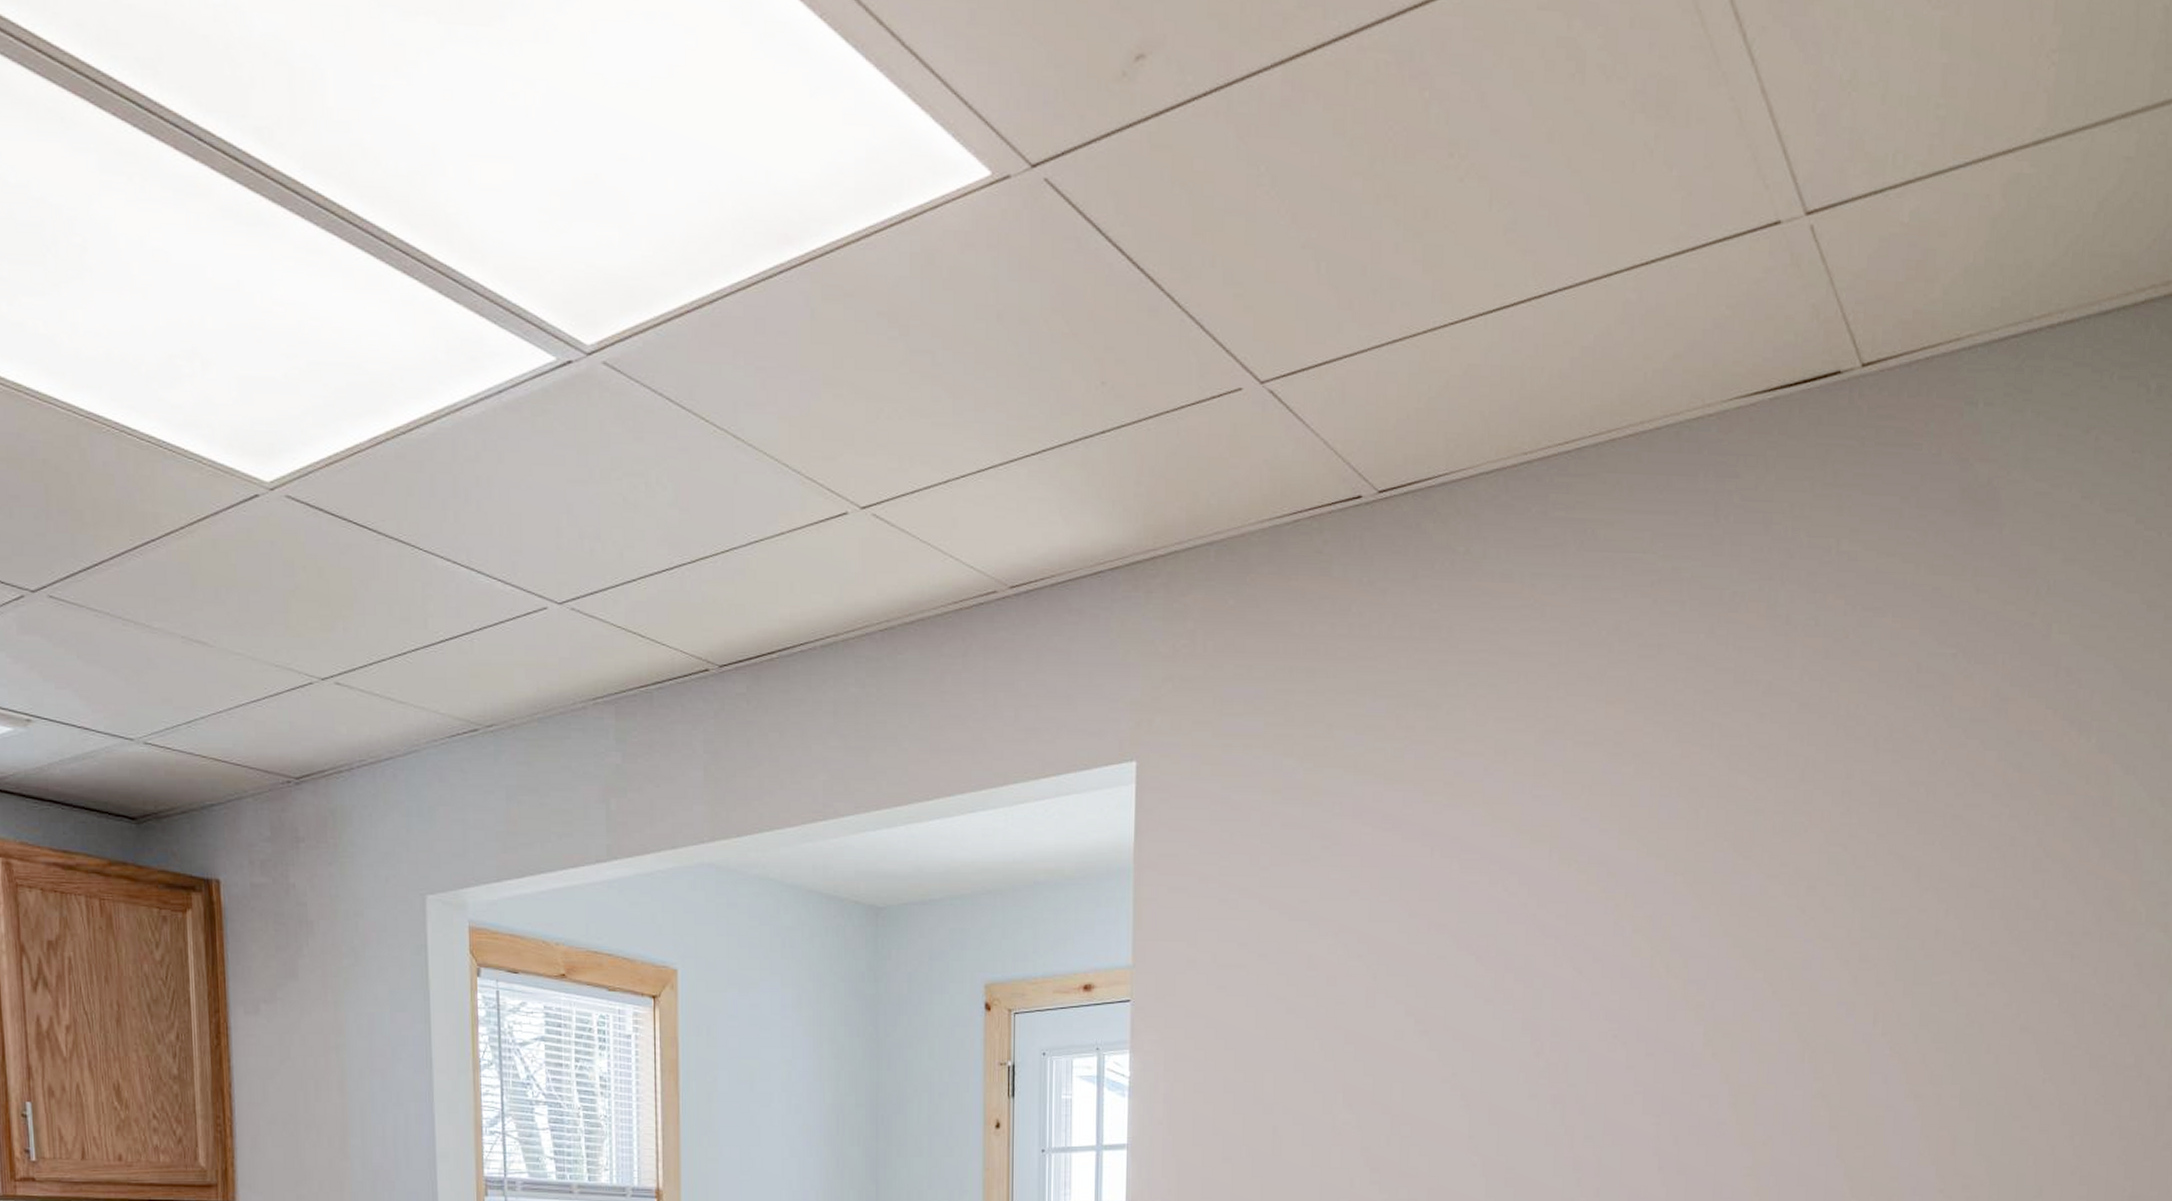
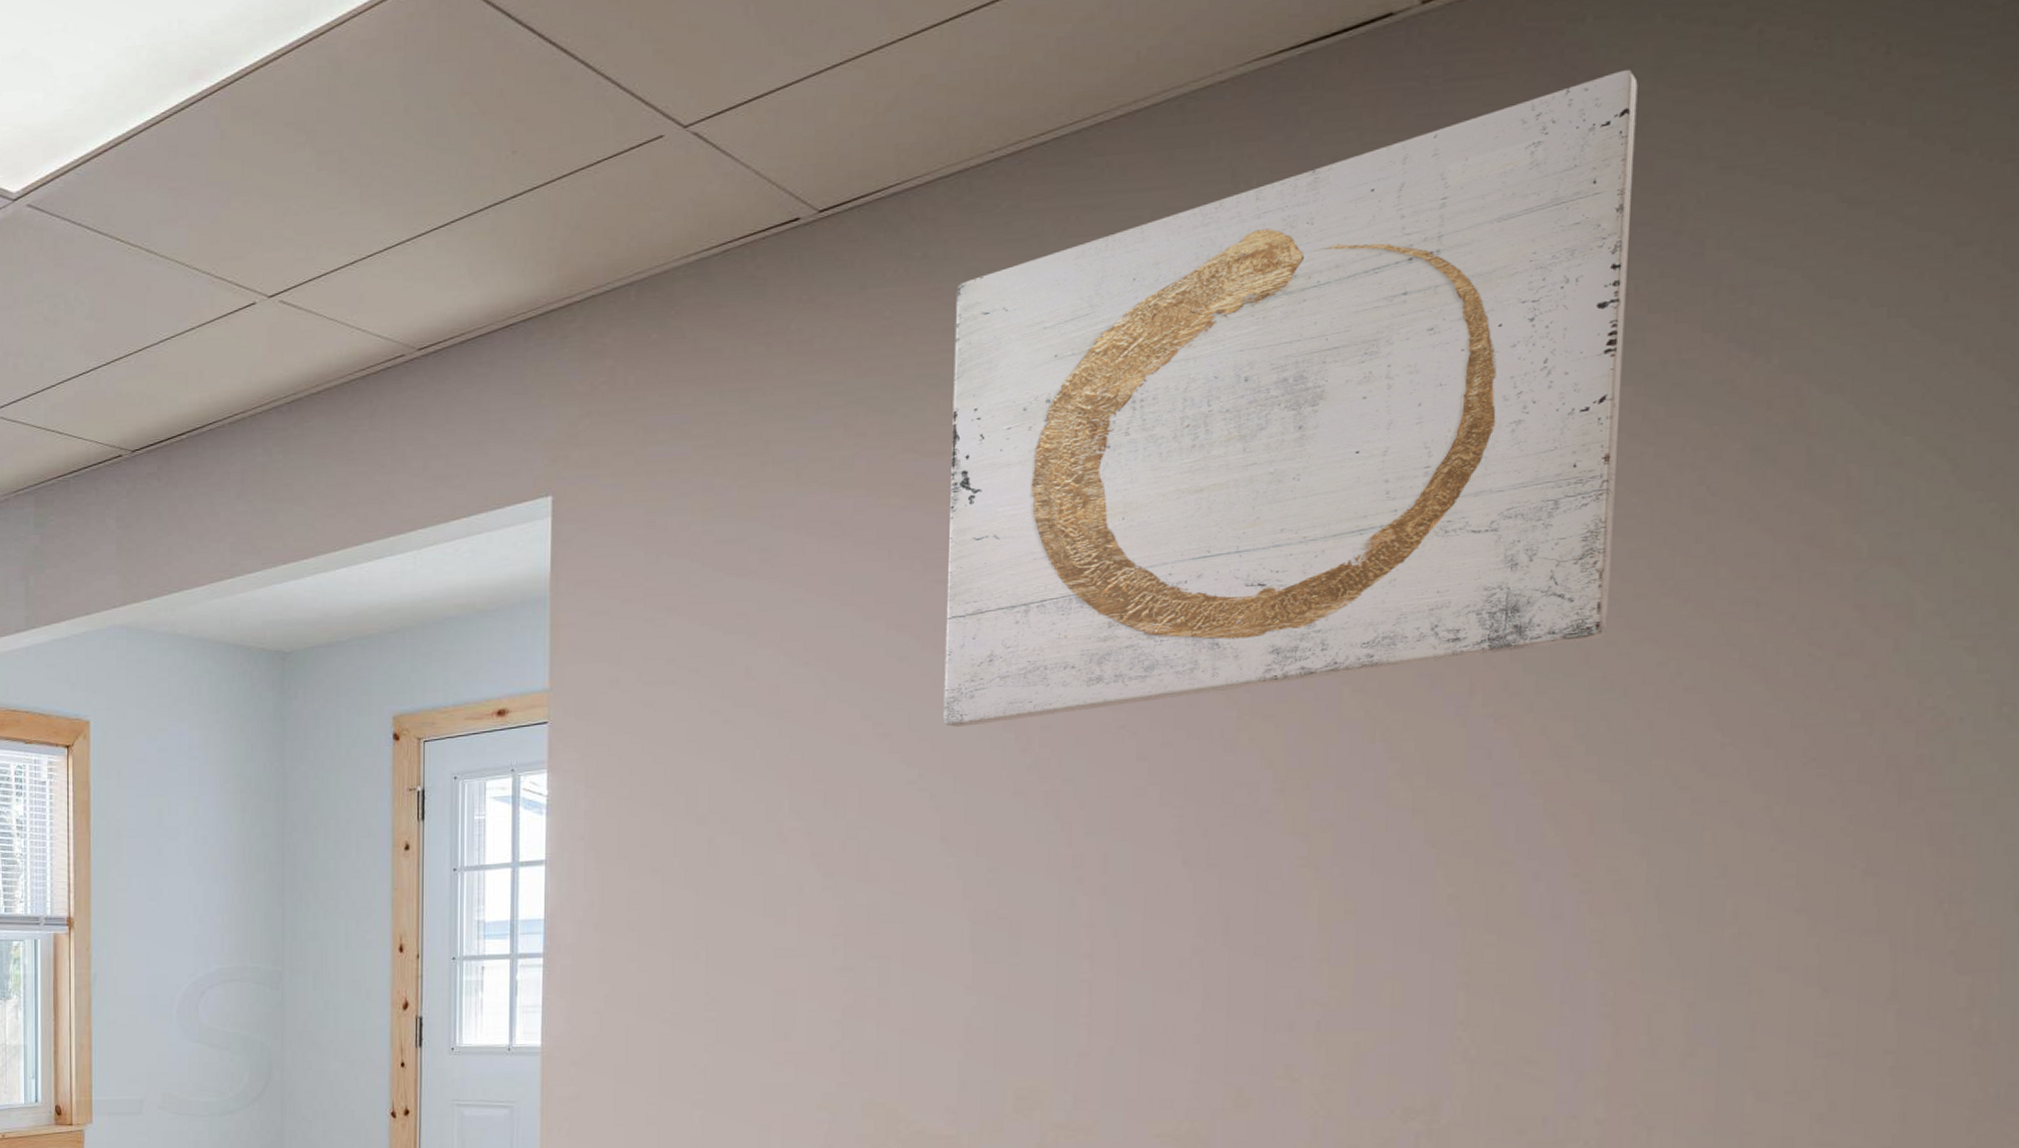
wall art: none [1473,456,2012,1028] -> present [943,69,1638,727]

